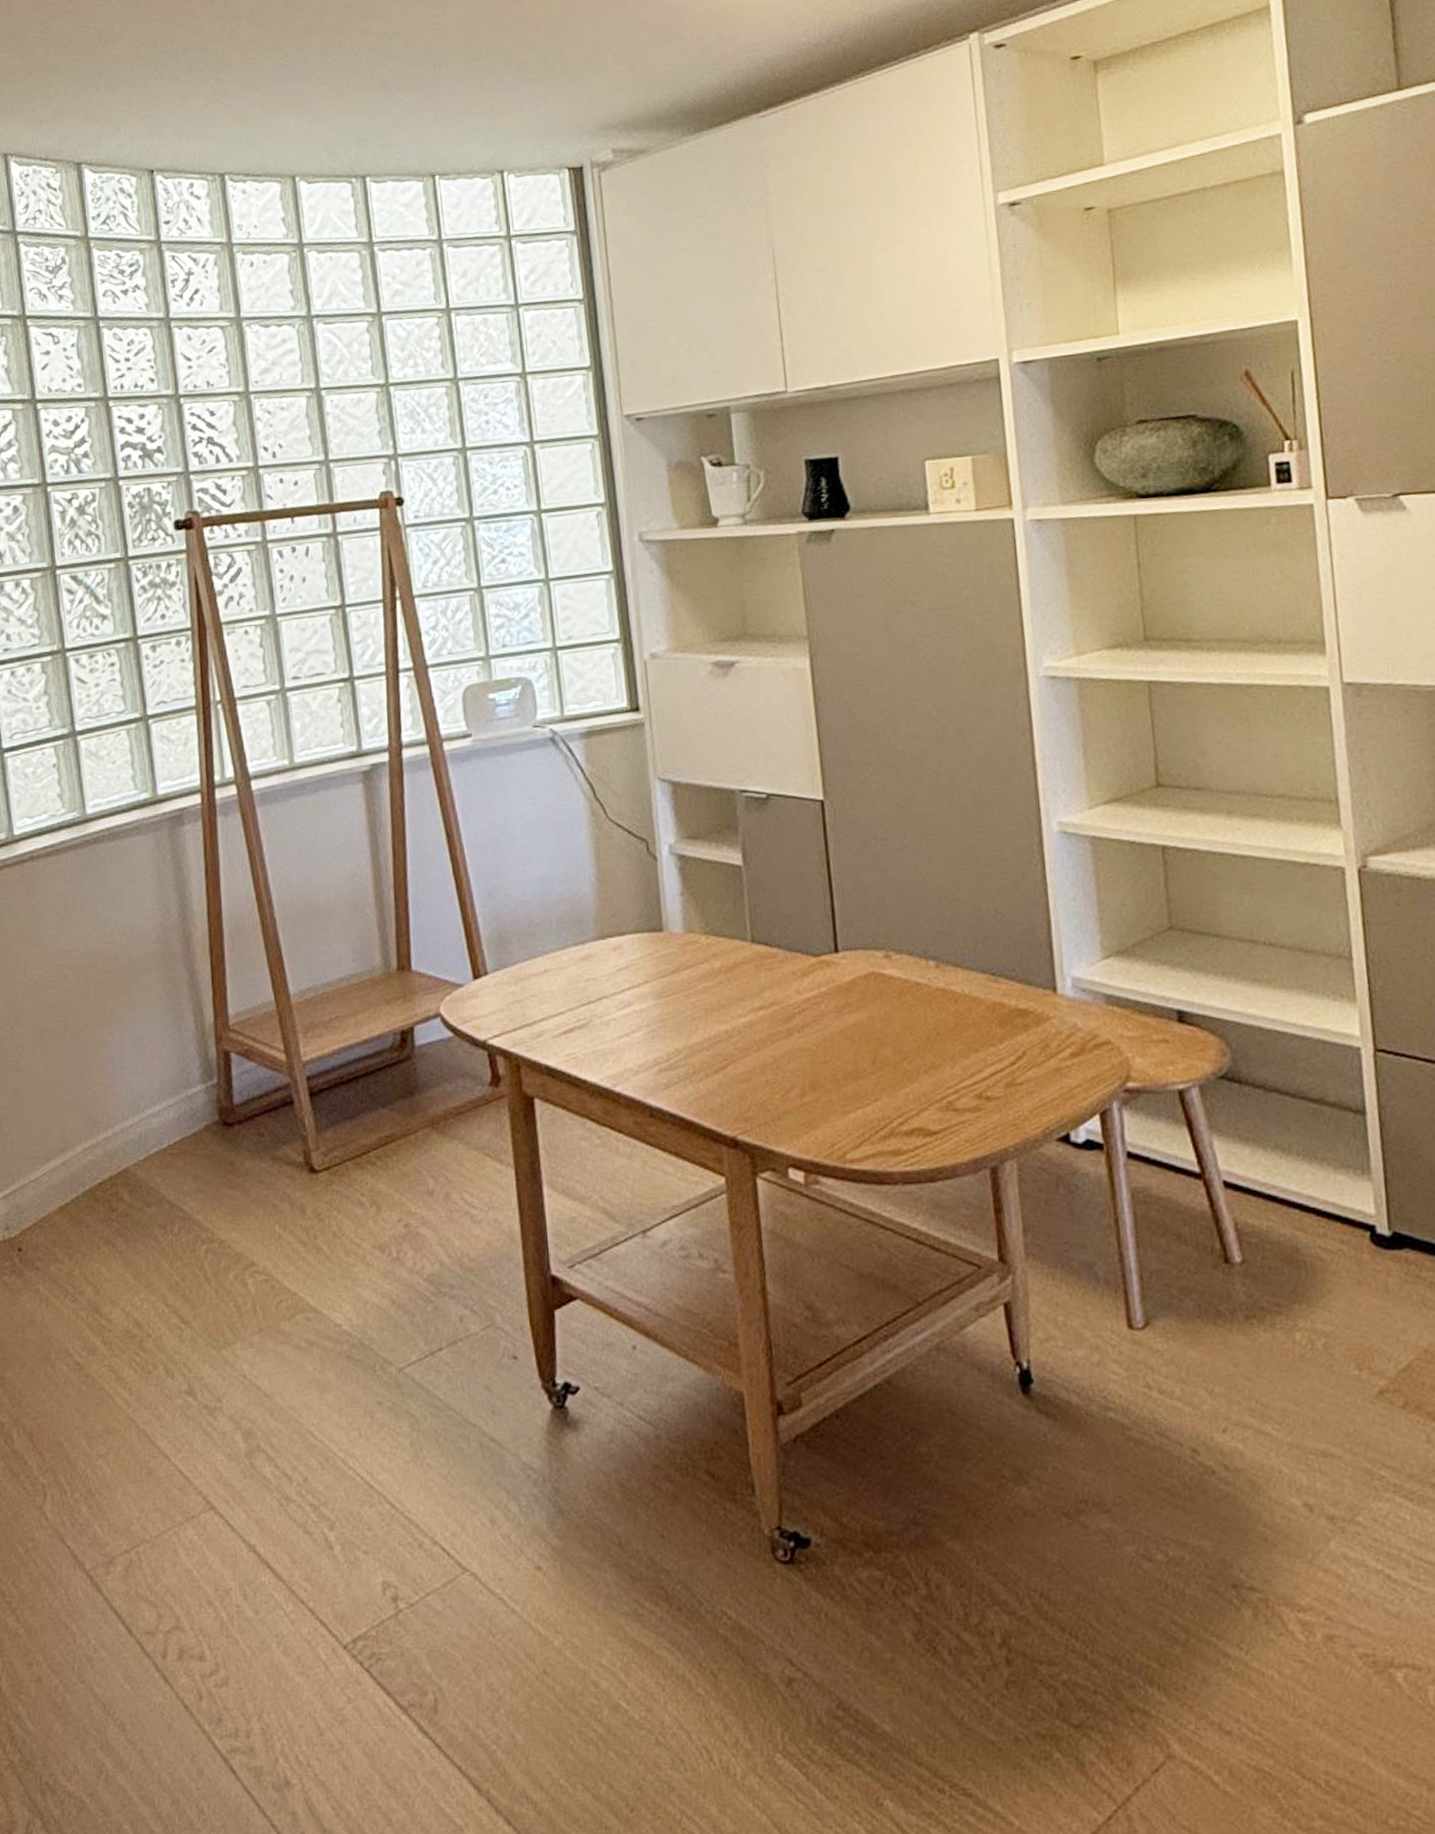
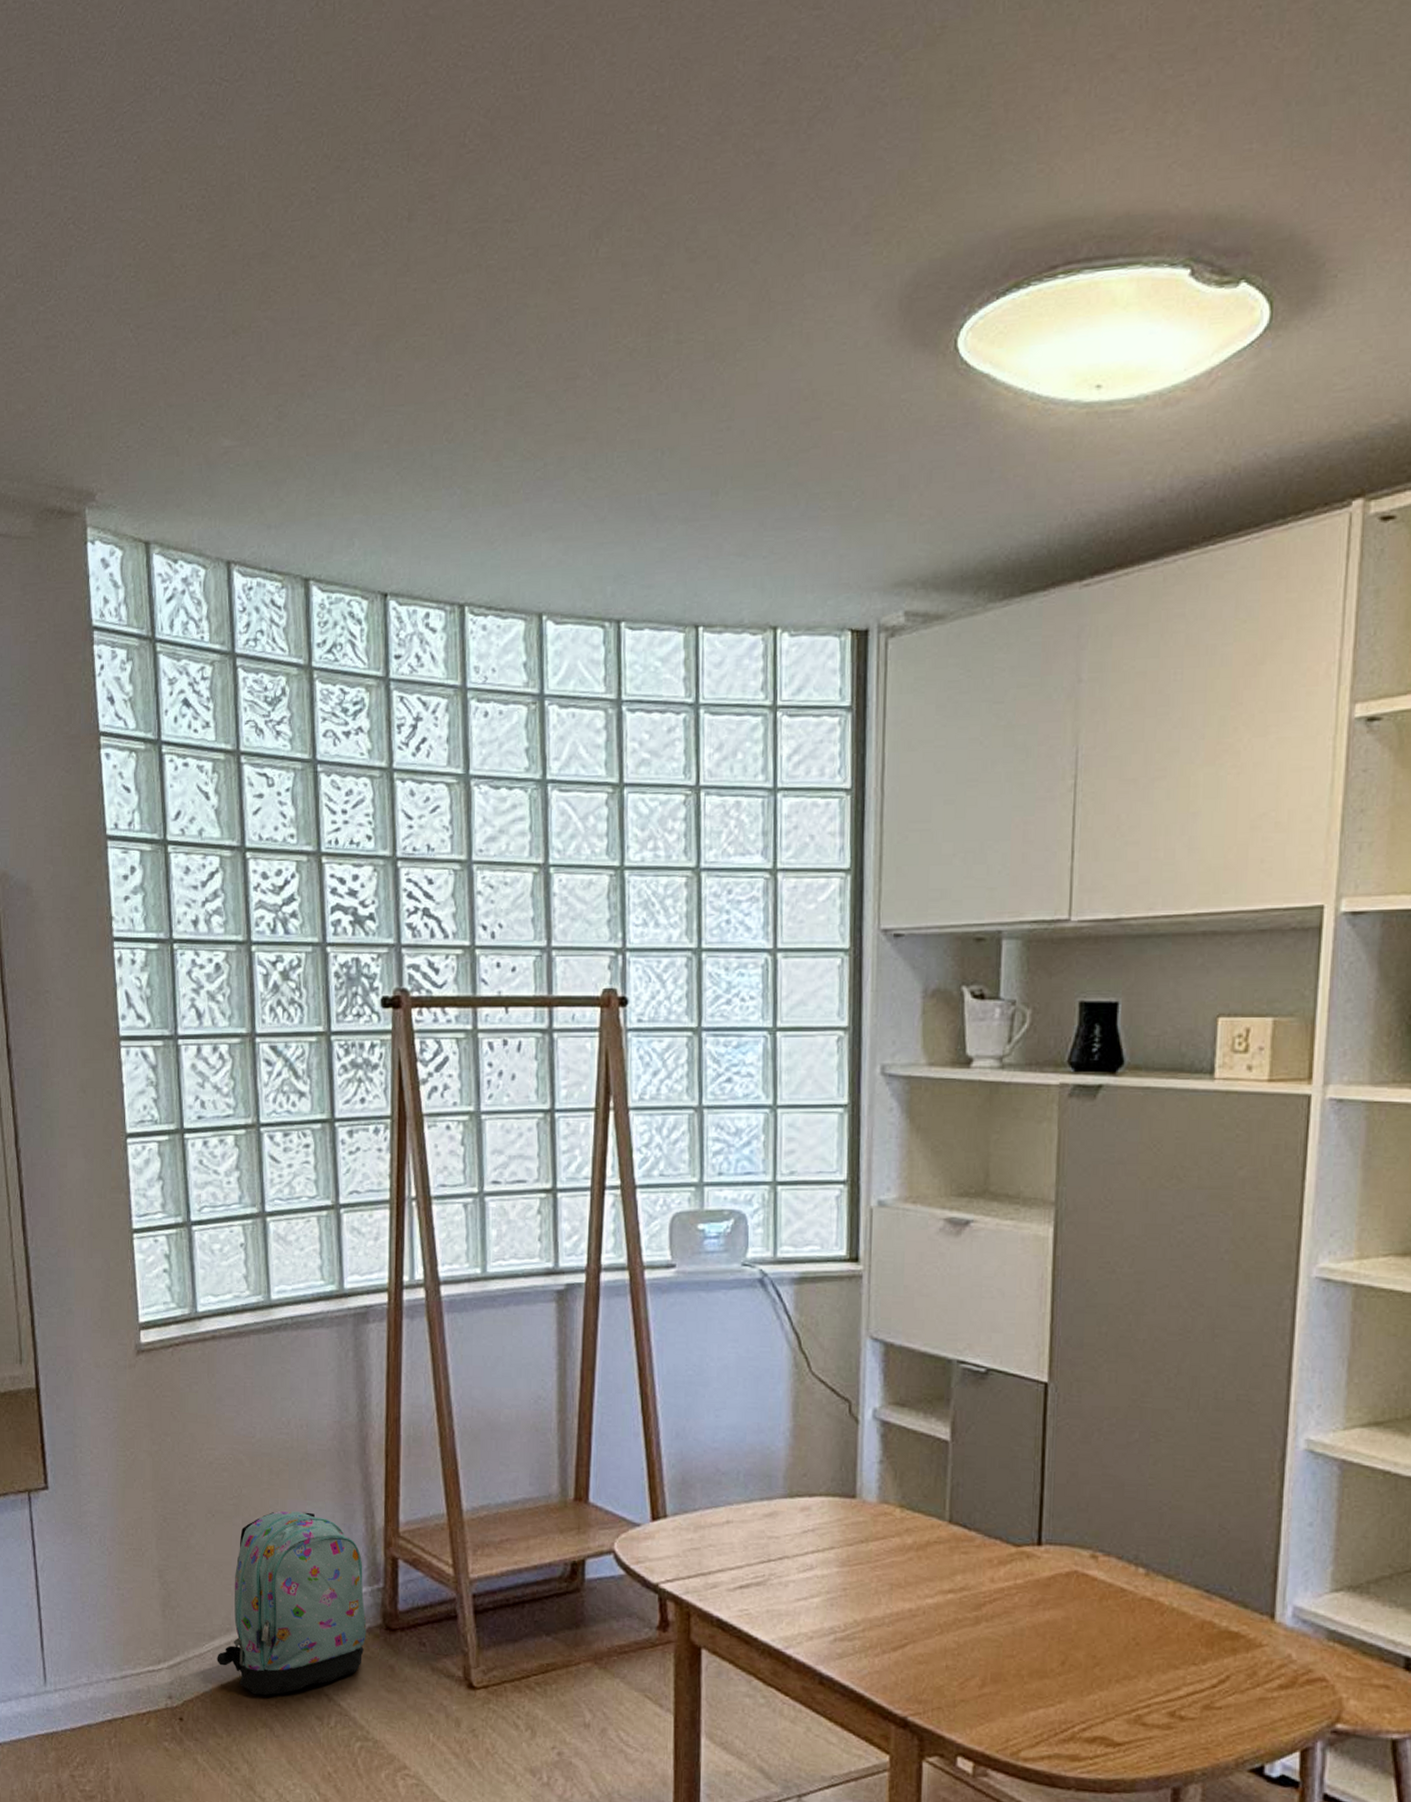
backpack: none [53,1018,204,1213] -> present [217,1510,367,1695]

